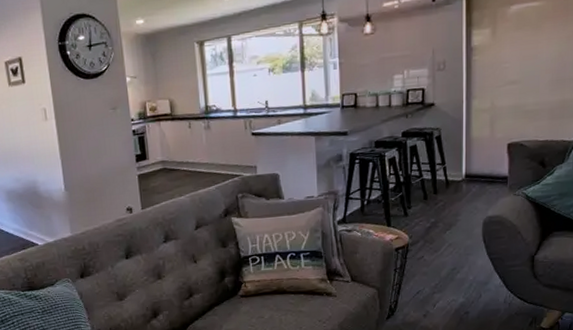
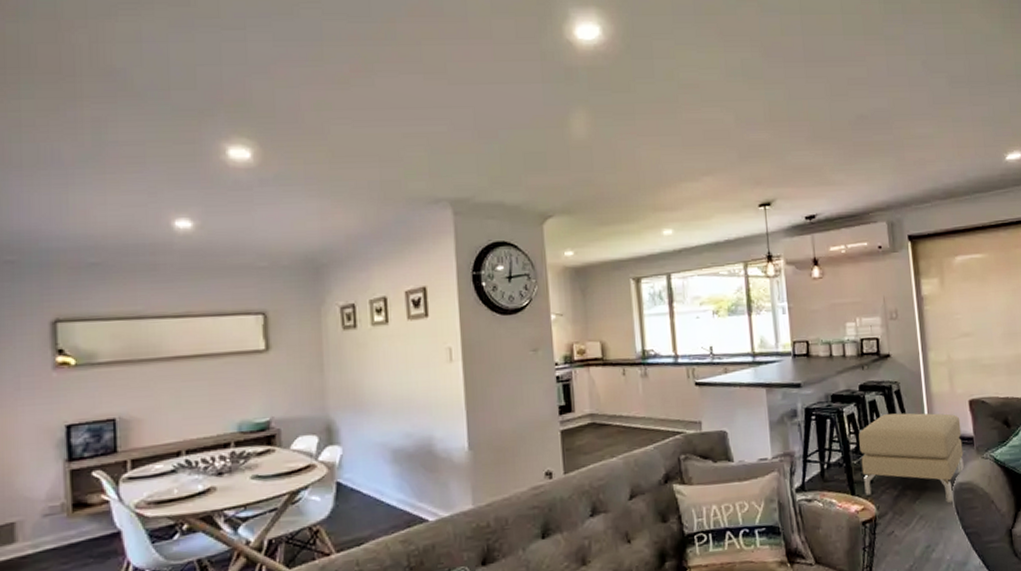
ottoman: none [398,155,497,234] -> present [858,413,964,504]

